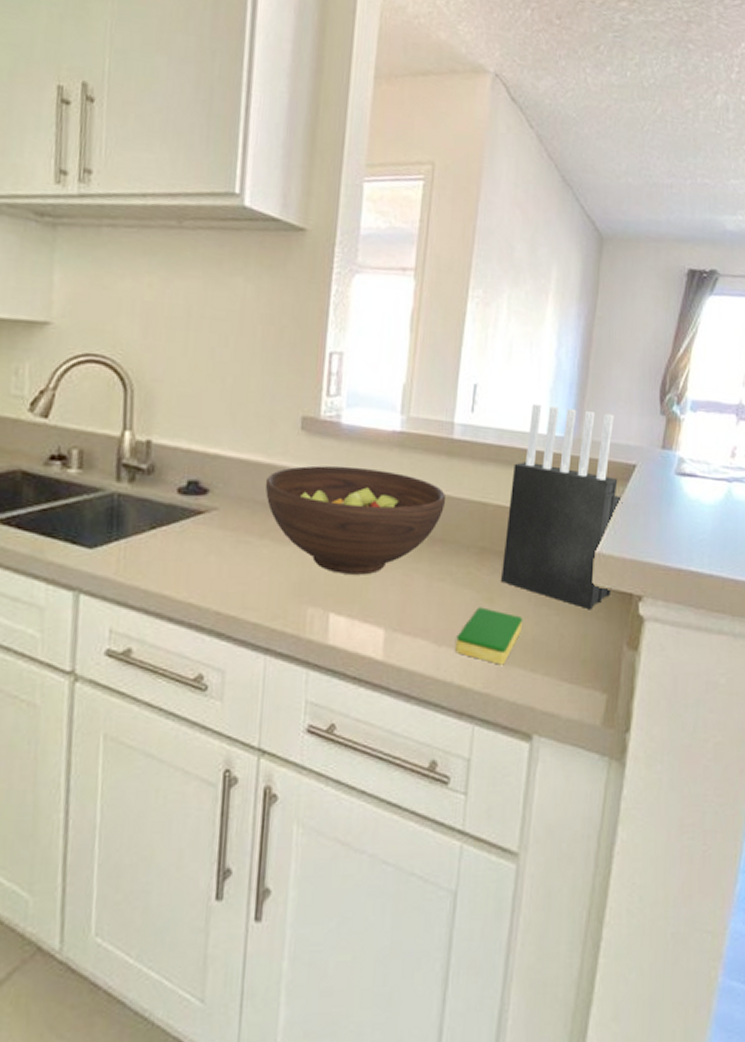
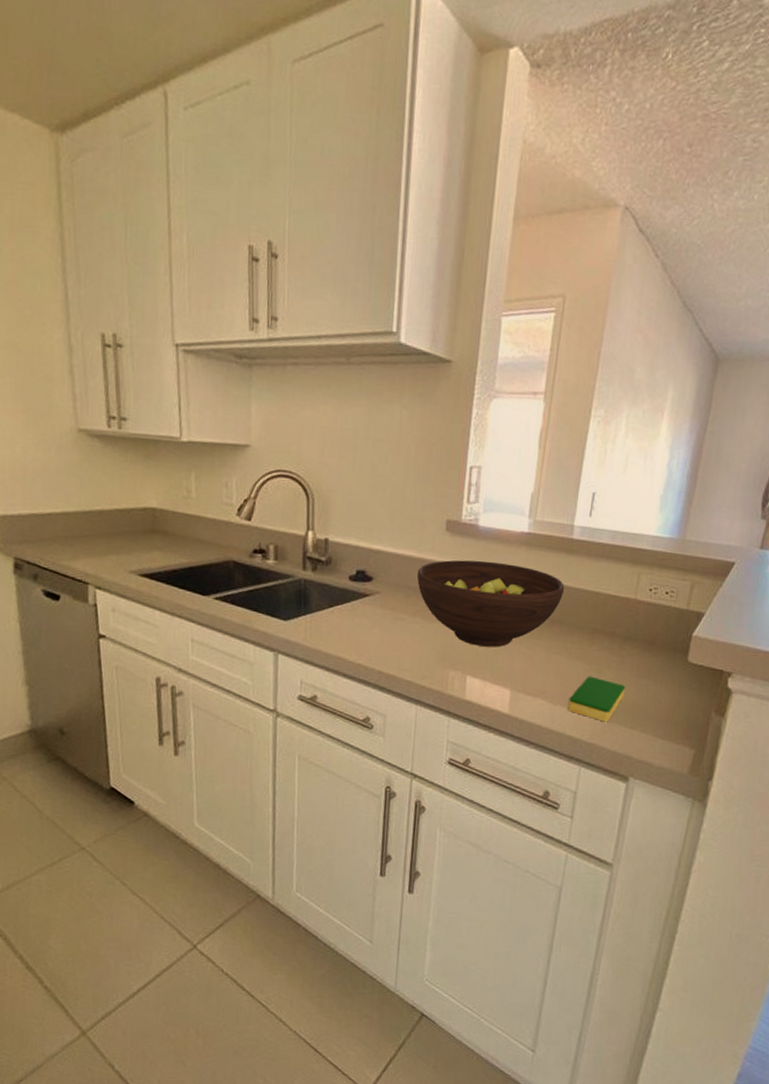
knife block: present [501,403,623,610] -> none [609,509,720,682]

